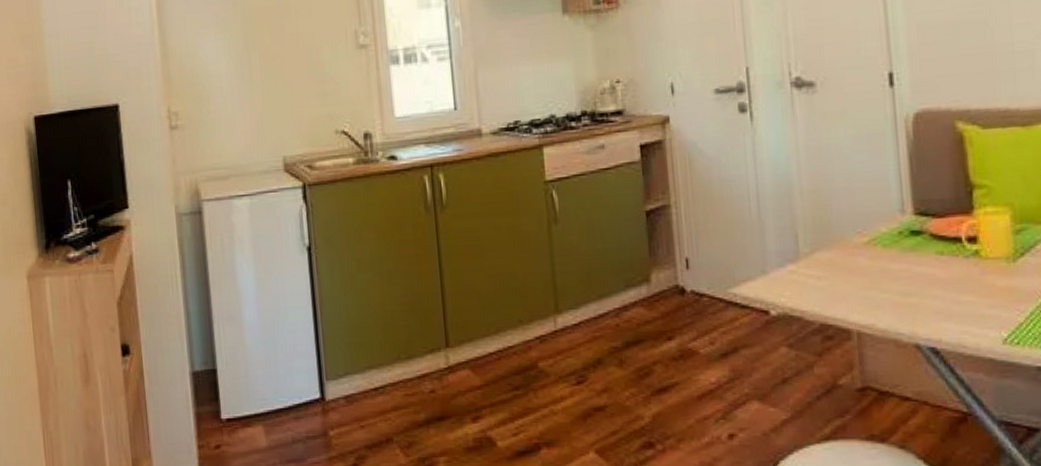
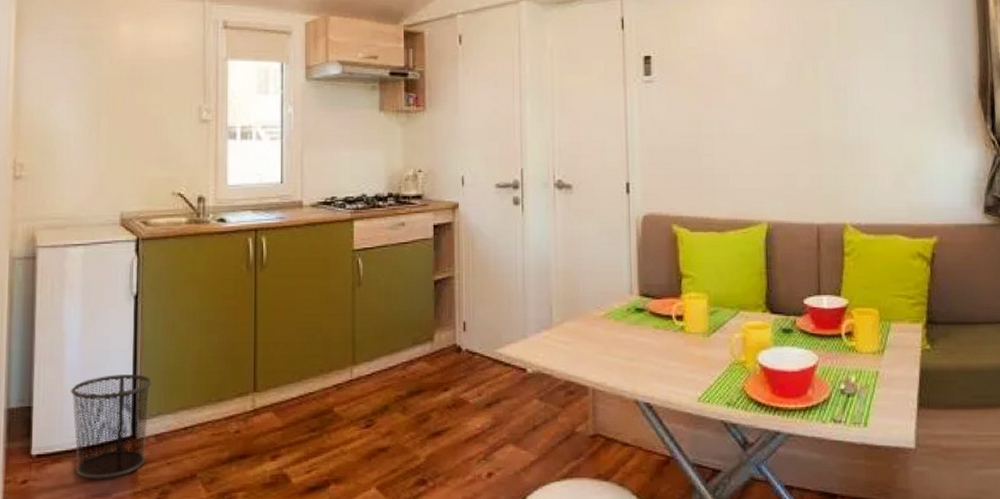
waste bin: none [253,332,338,444] -> present [71,374,153,479]

